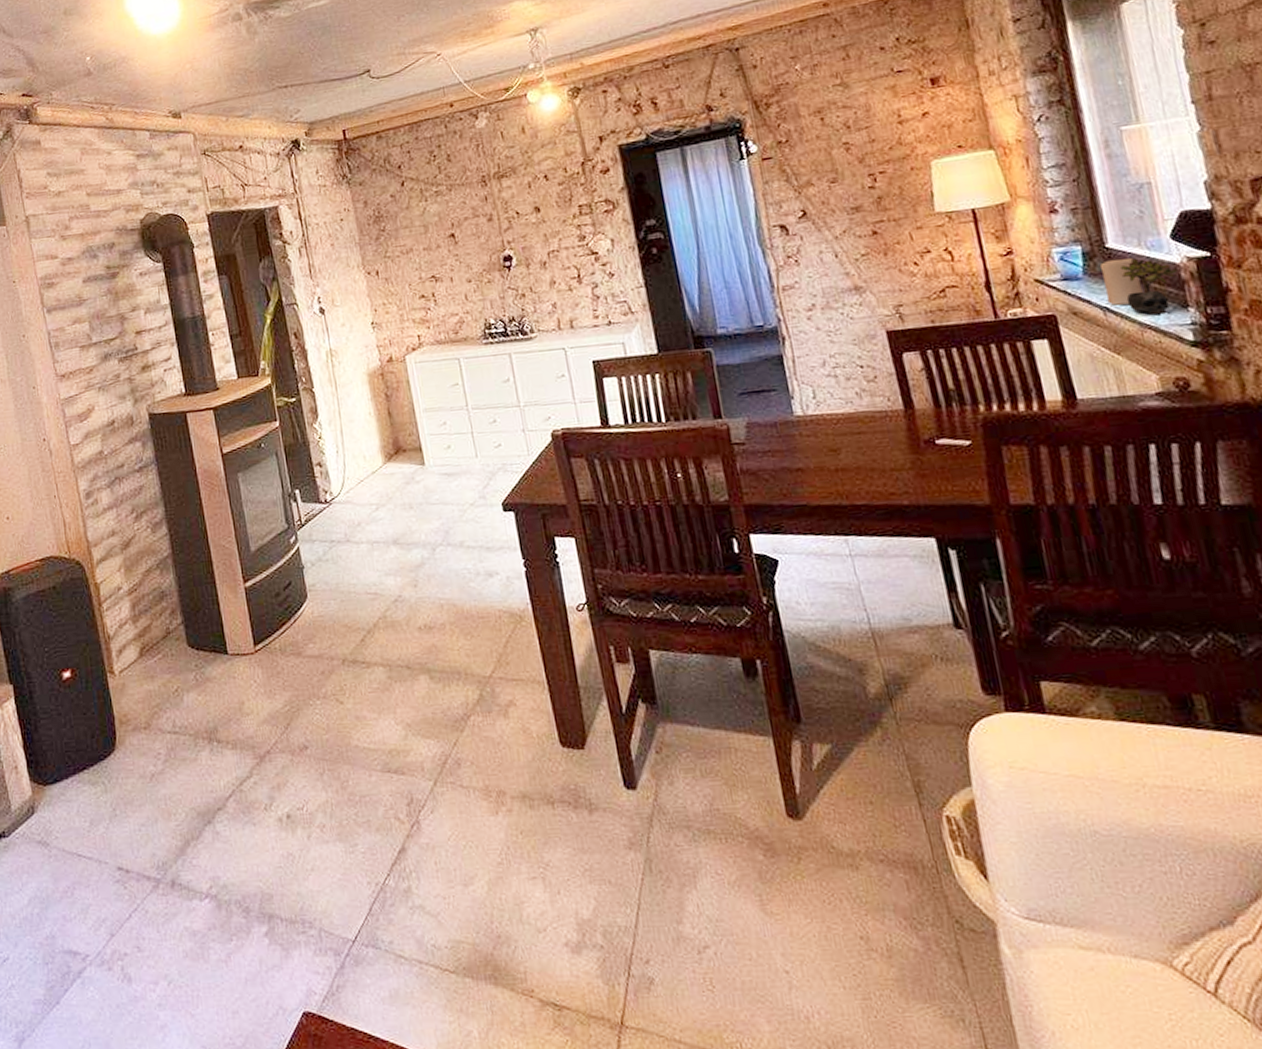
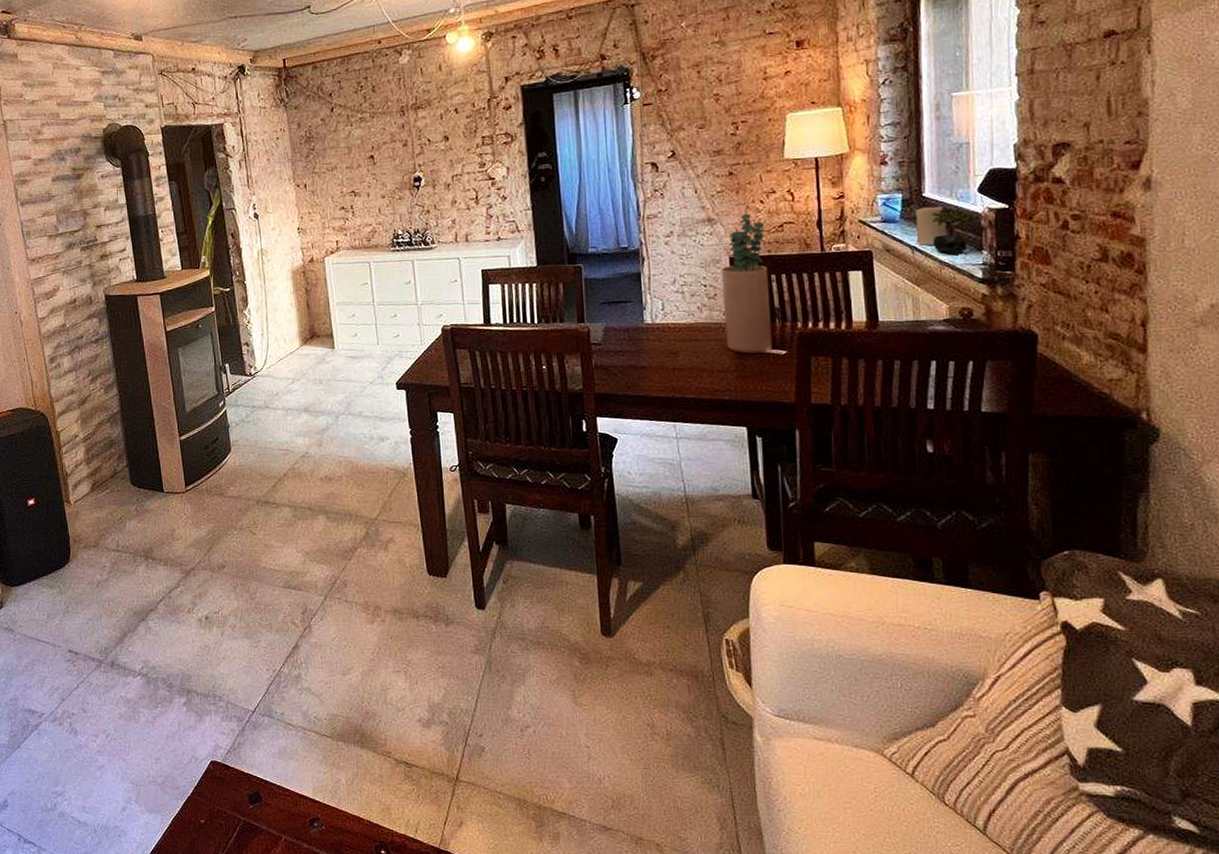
vase: none [877,270,954,447] -> present [720,207,773,354]

